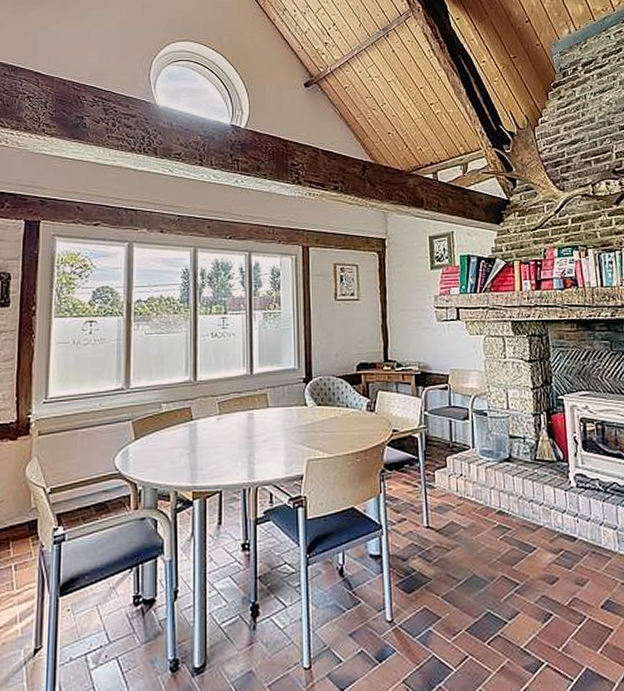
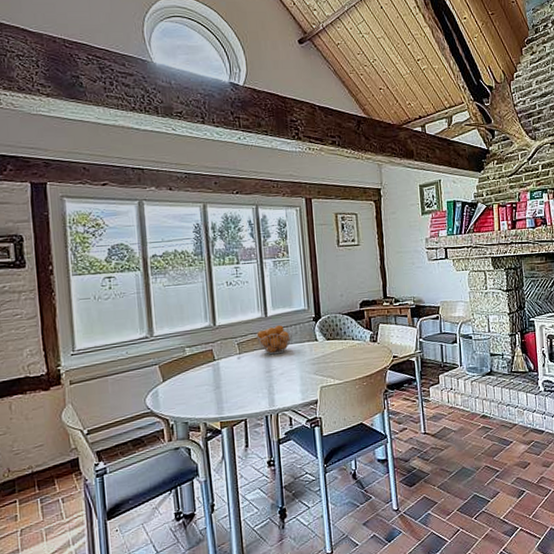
fruit basket: none [240,384,280,418] -> present [256,324,293,355]

